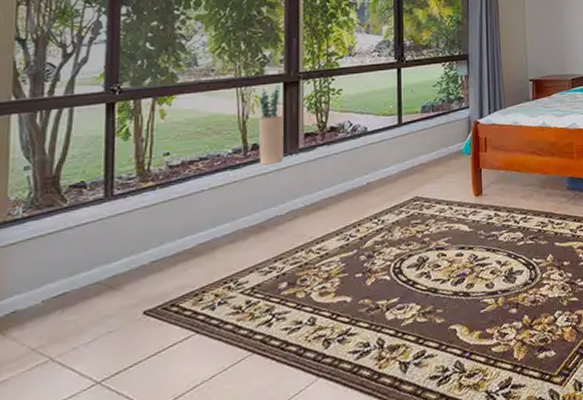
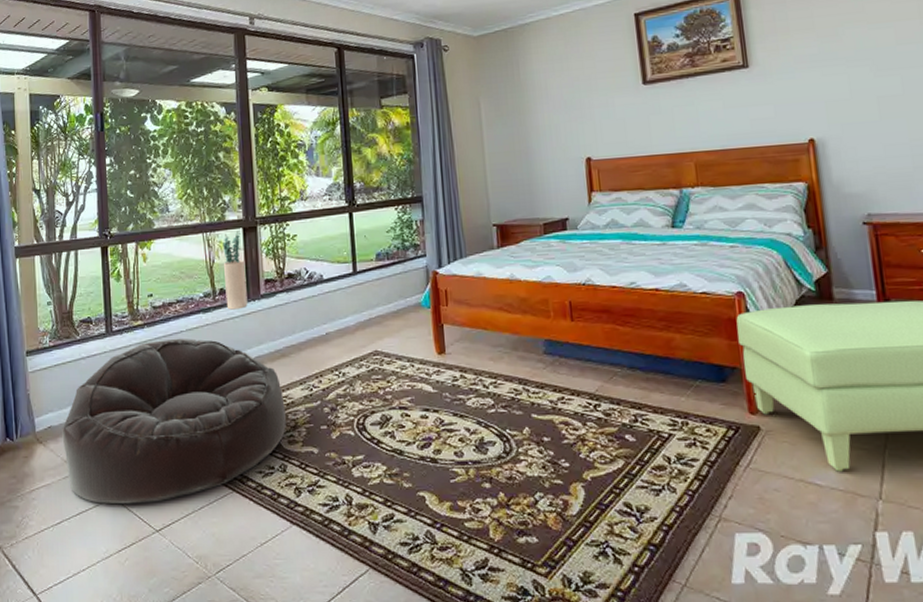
beanbag: none [31,197,318,392] -> present [62,338,286,504]

